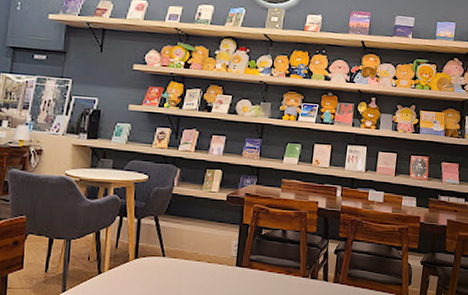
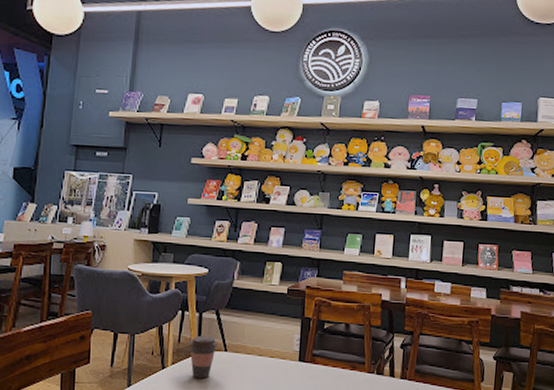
coffee cup: none [126,241,156,283] -> present [188,335,218,378]

